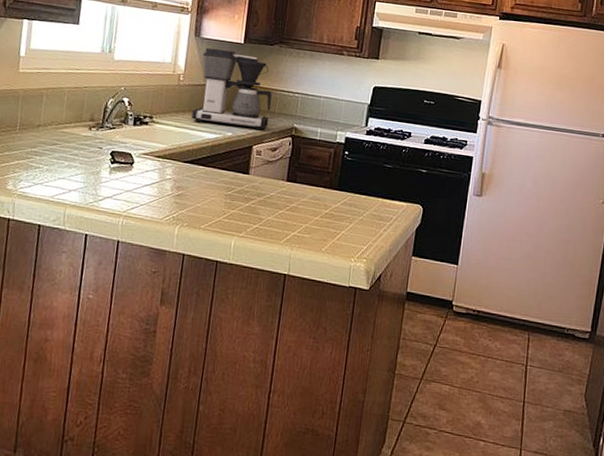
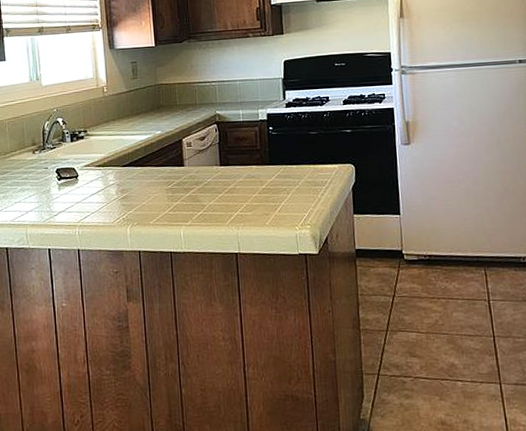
coffee maker: present [191,47,272,131] -> none [119,55,192,128]

